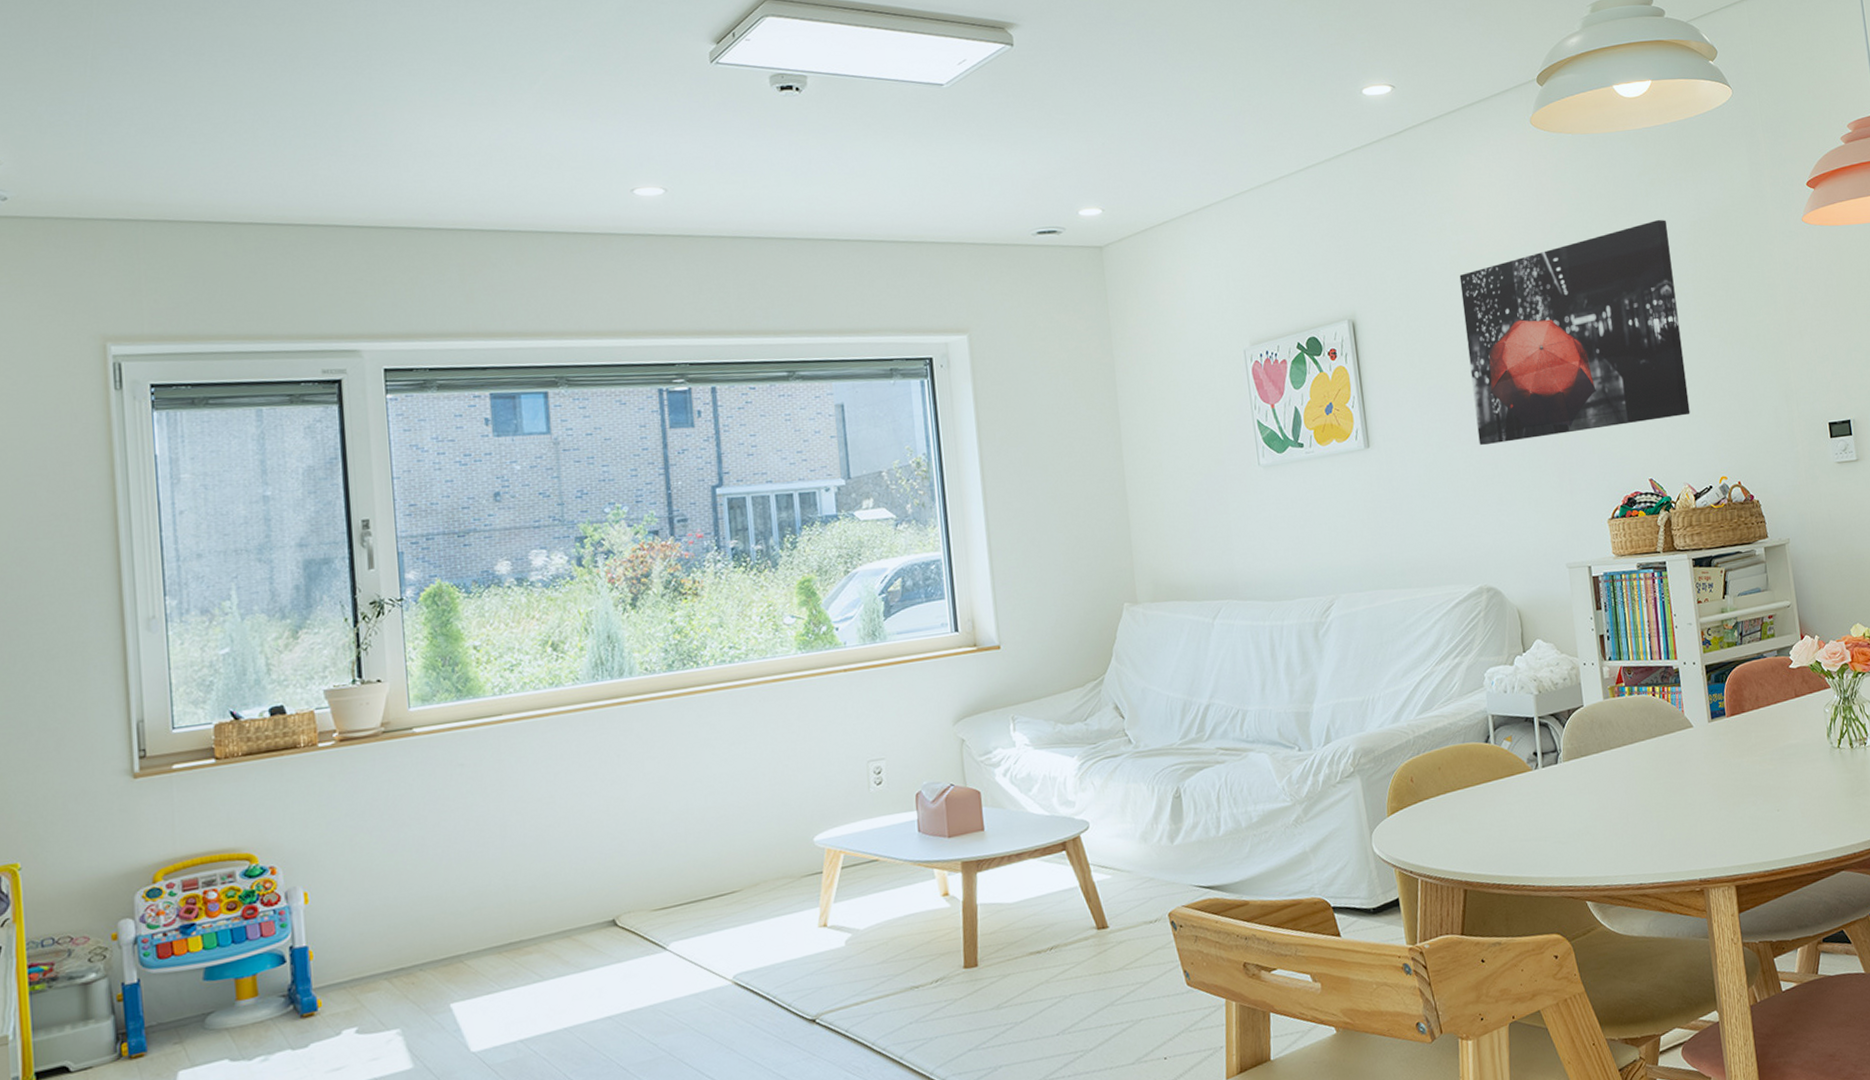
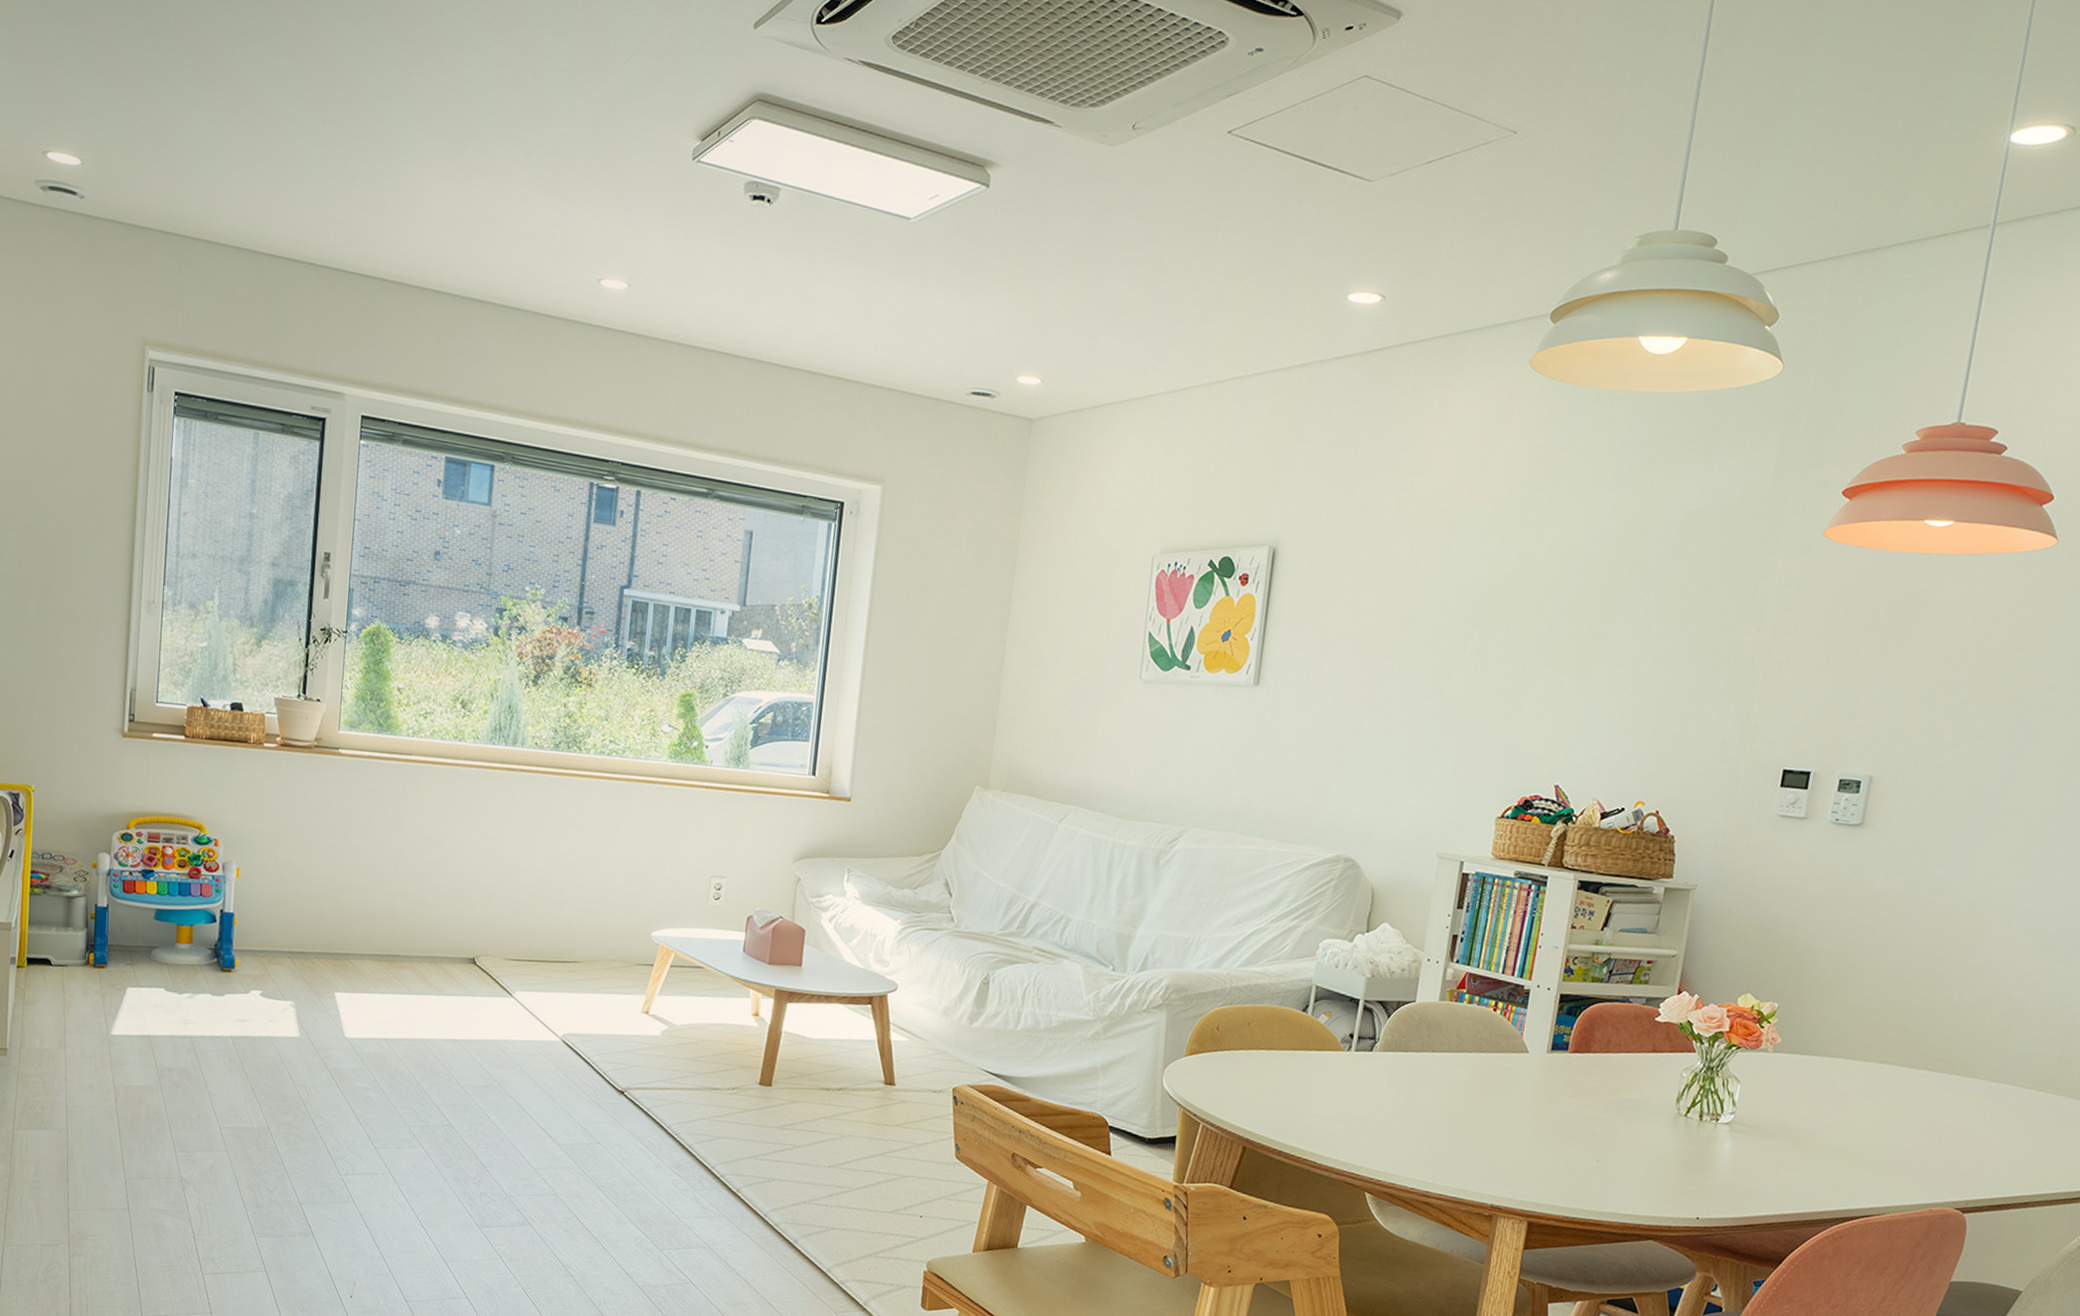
wall art: present [1459,219,1690,445] -> none [1376,501,1657,726]

